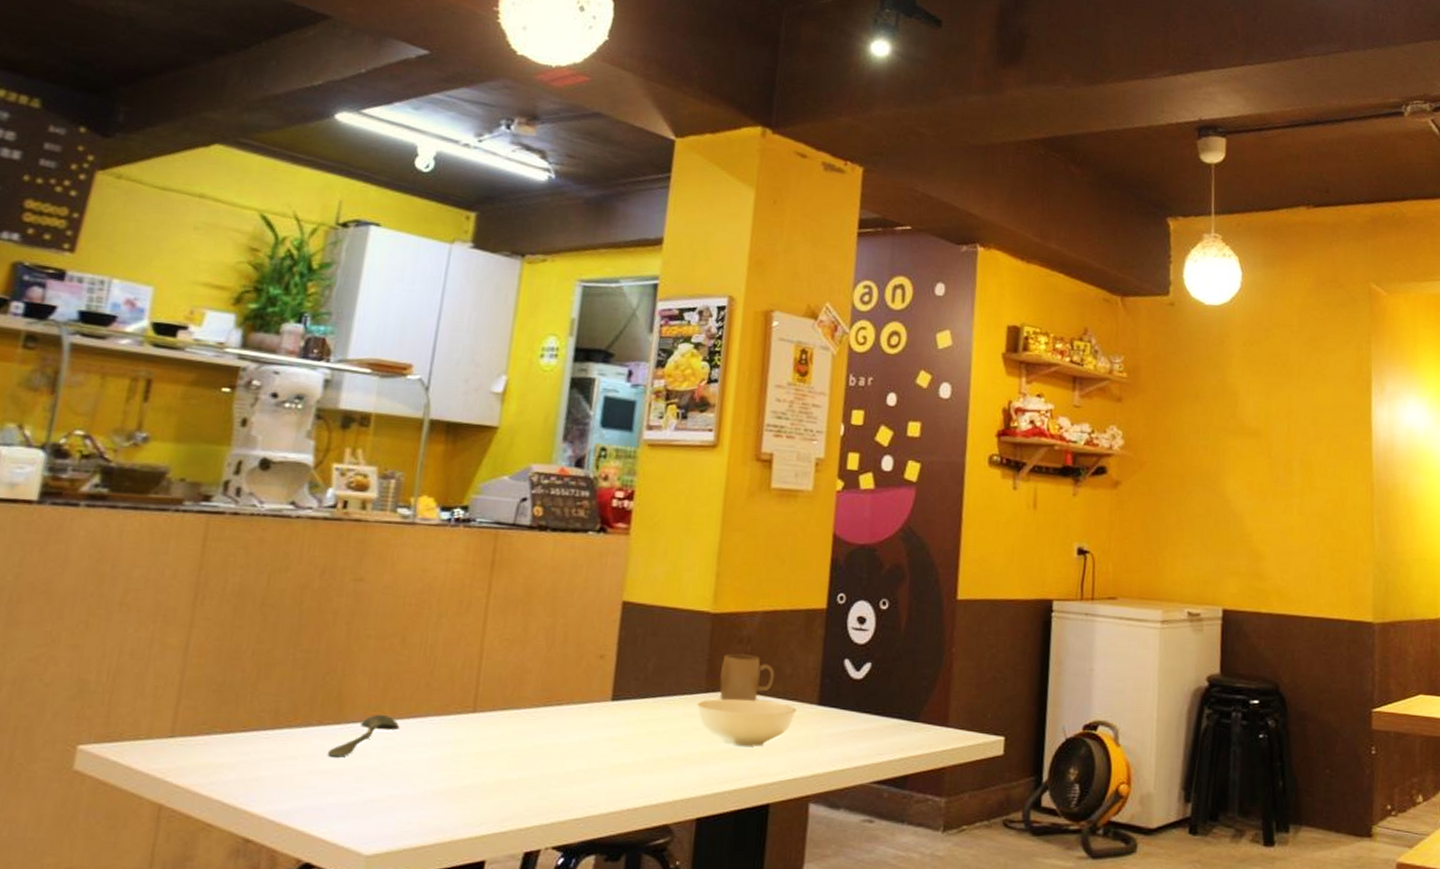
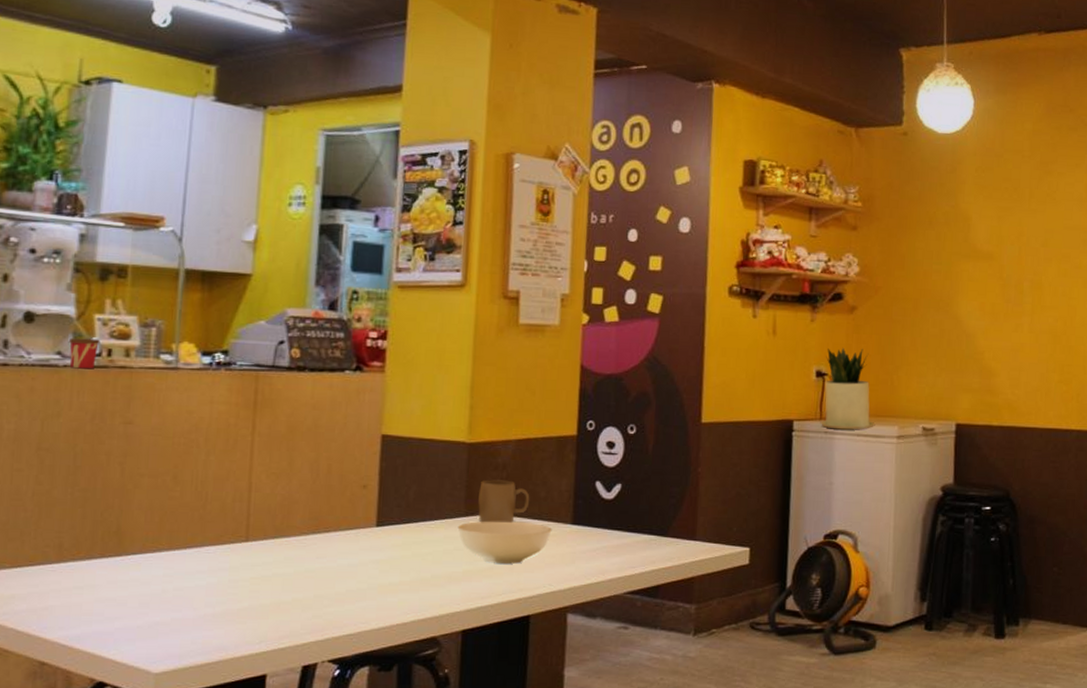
cup: none [303,487,337,522] -> present [68,338,100,369]
spoon: present [327,714,400,758] -> none [111,545,178,586]
planter: none [1082,523,1139,613] -> present [821,347,875,430]

